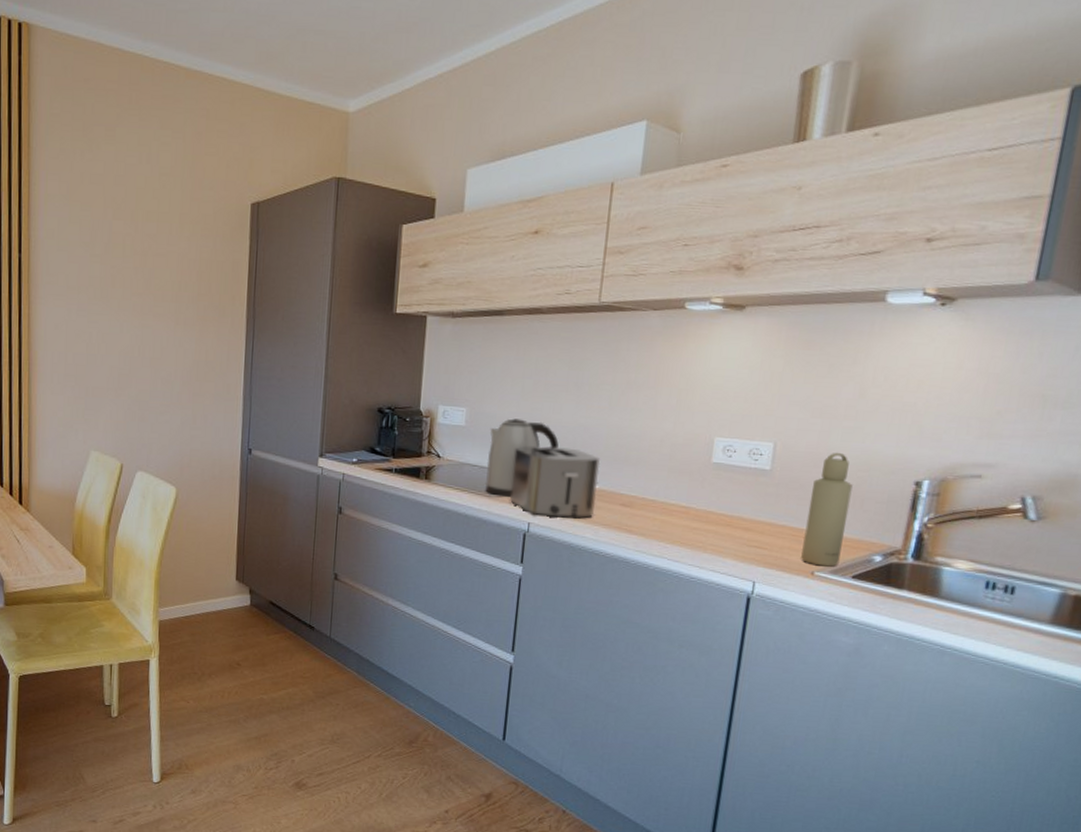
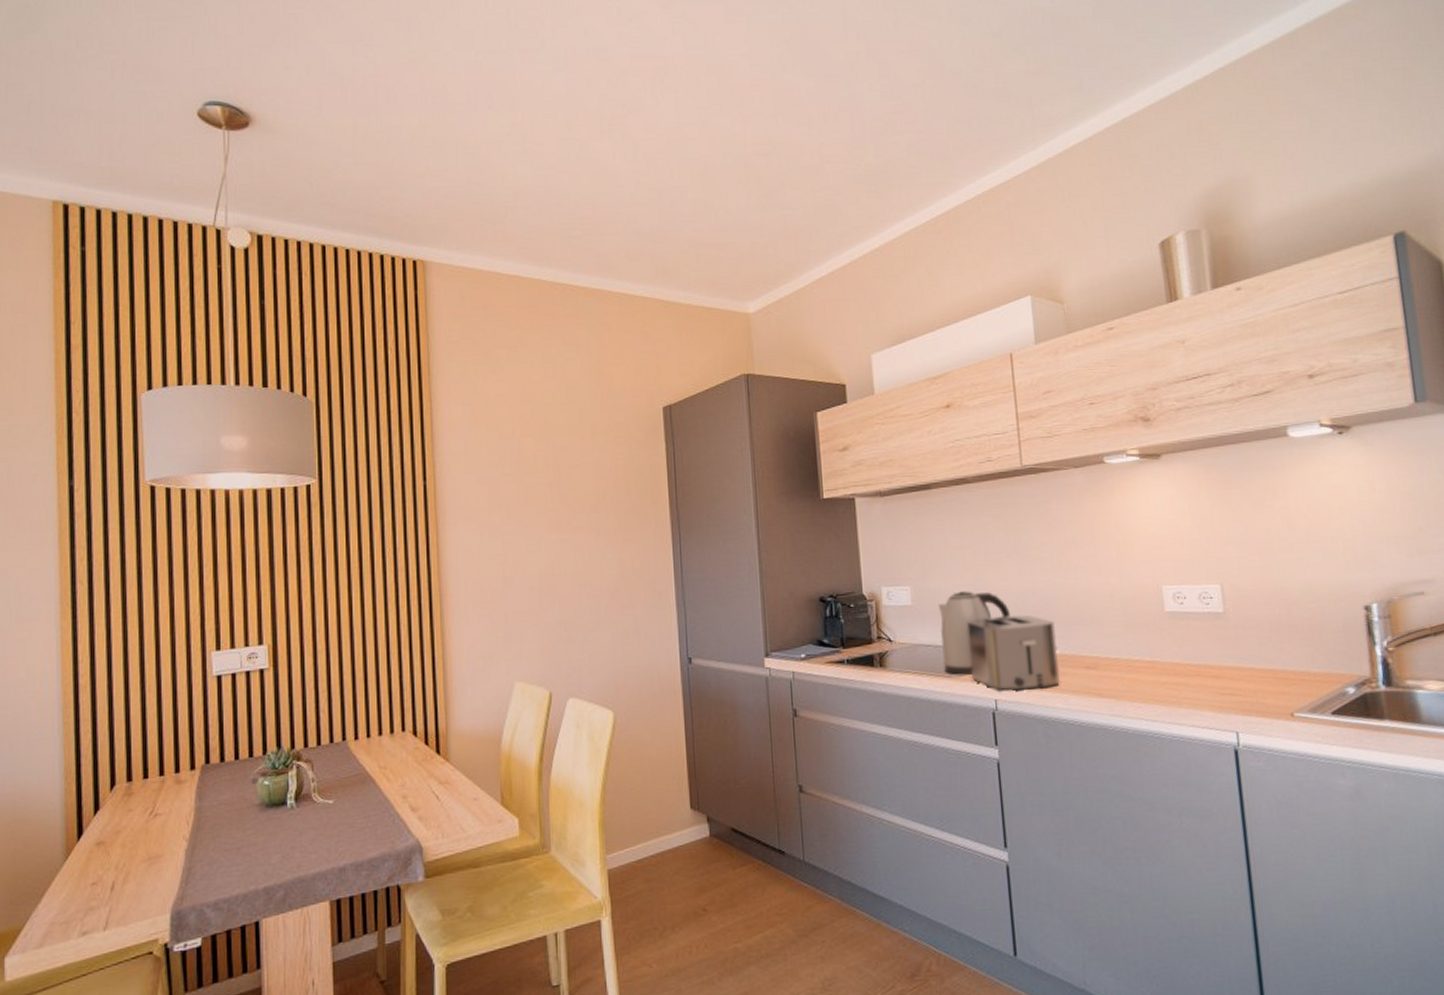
bottle: present [801,452,853,567] -> none [1268,586,1315,706]

